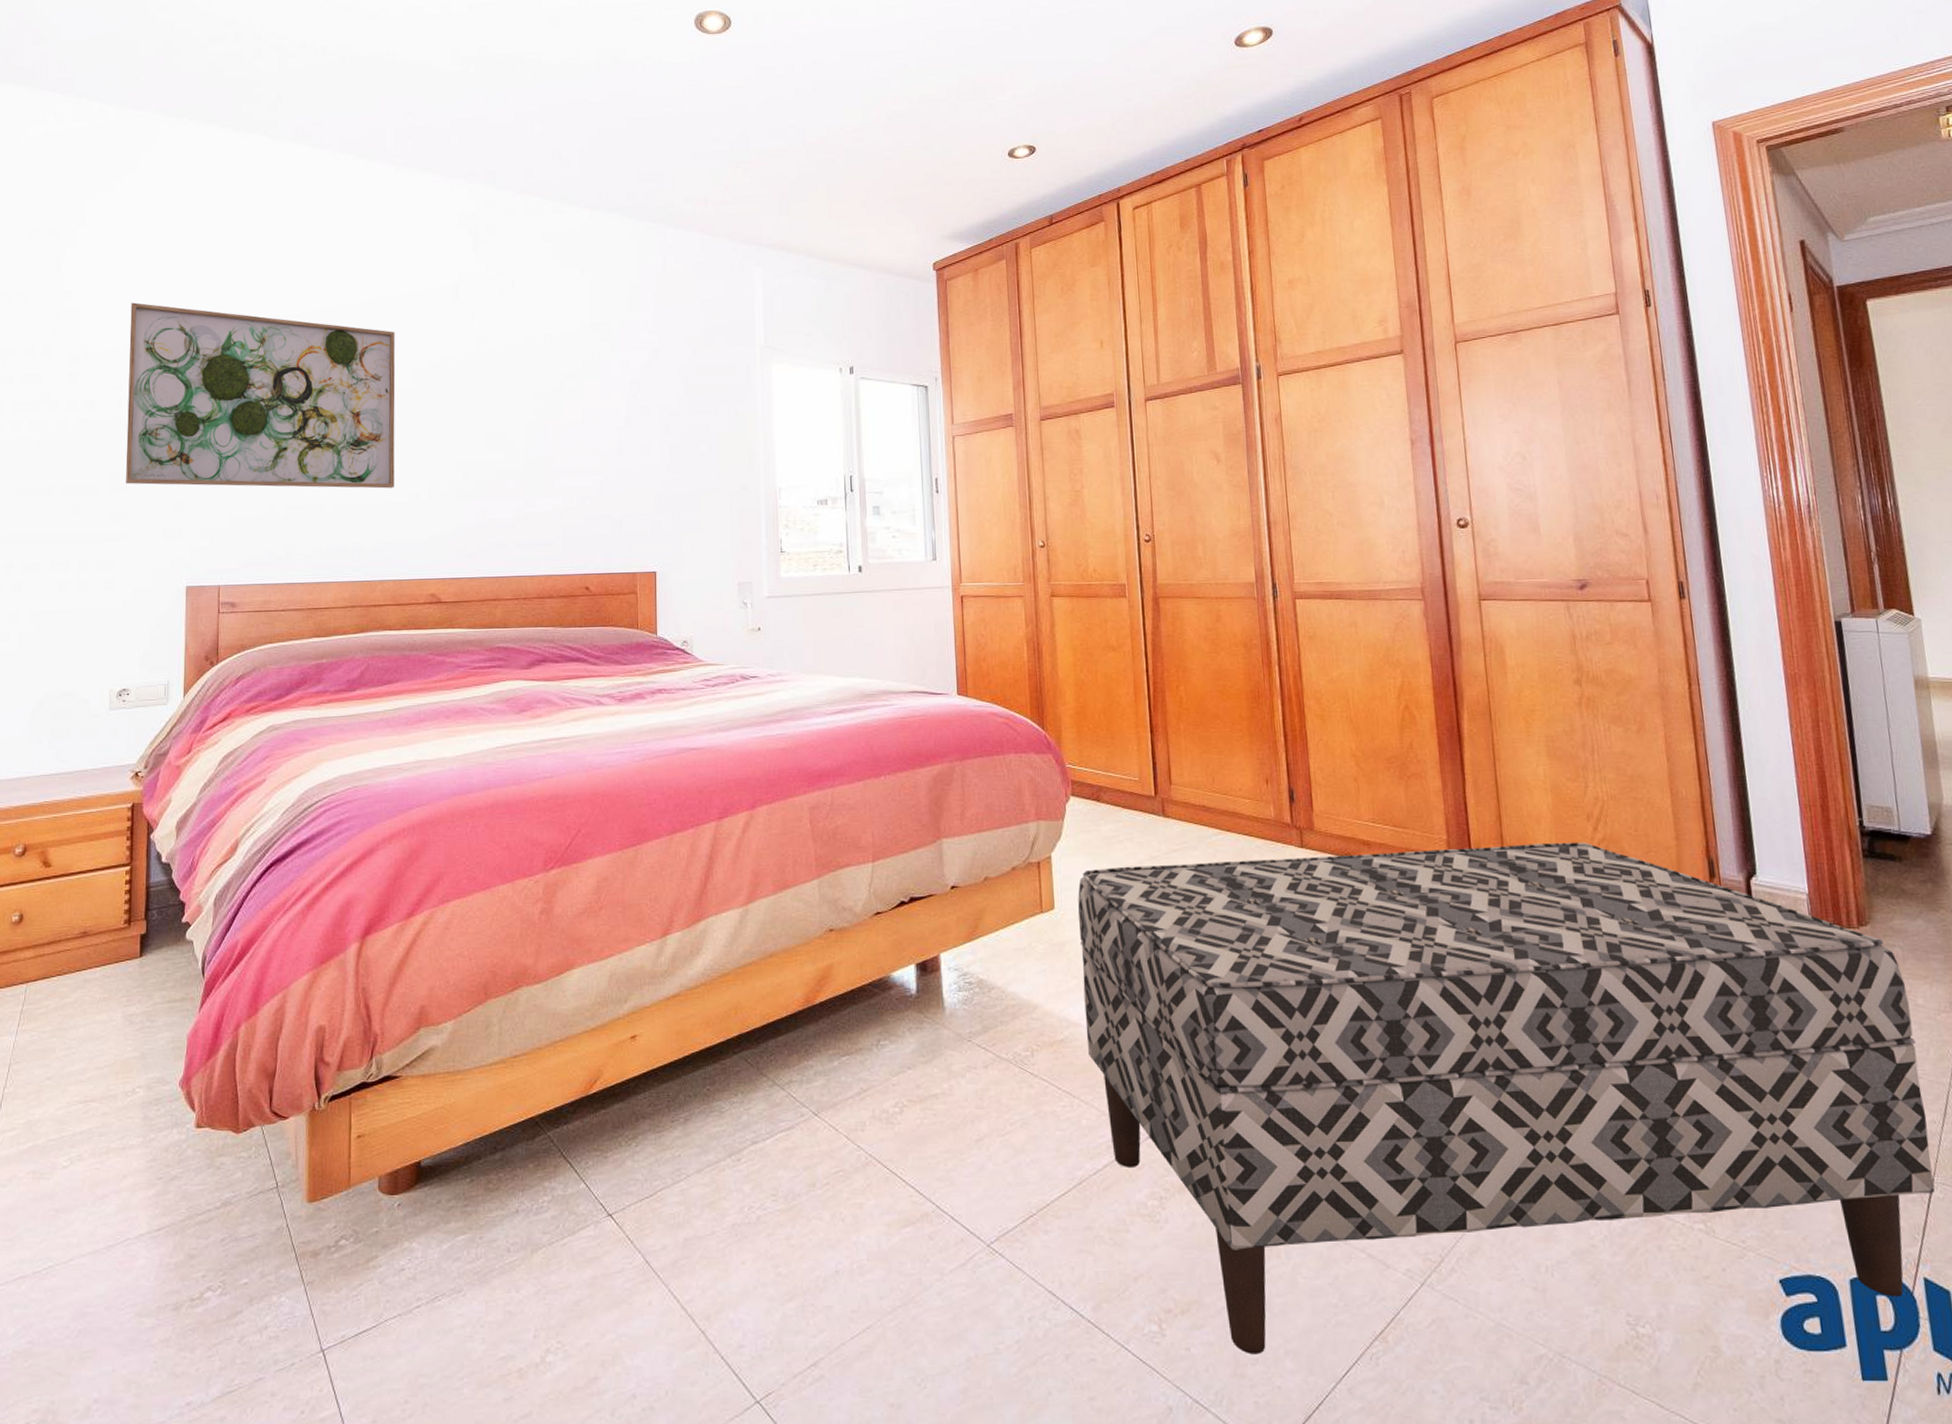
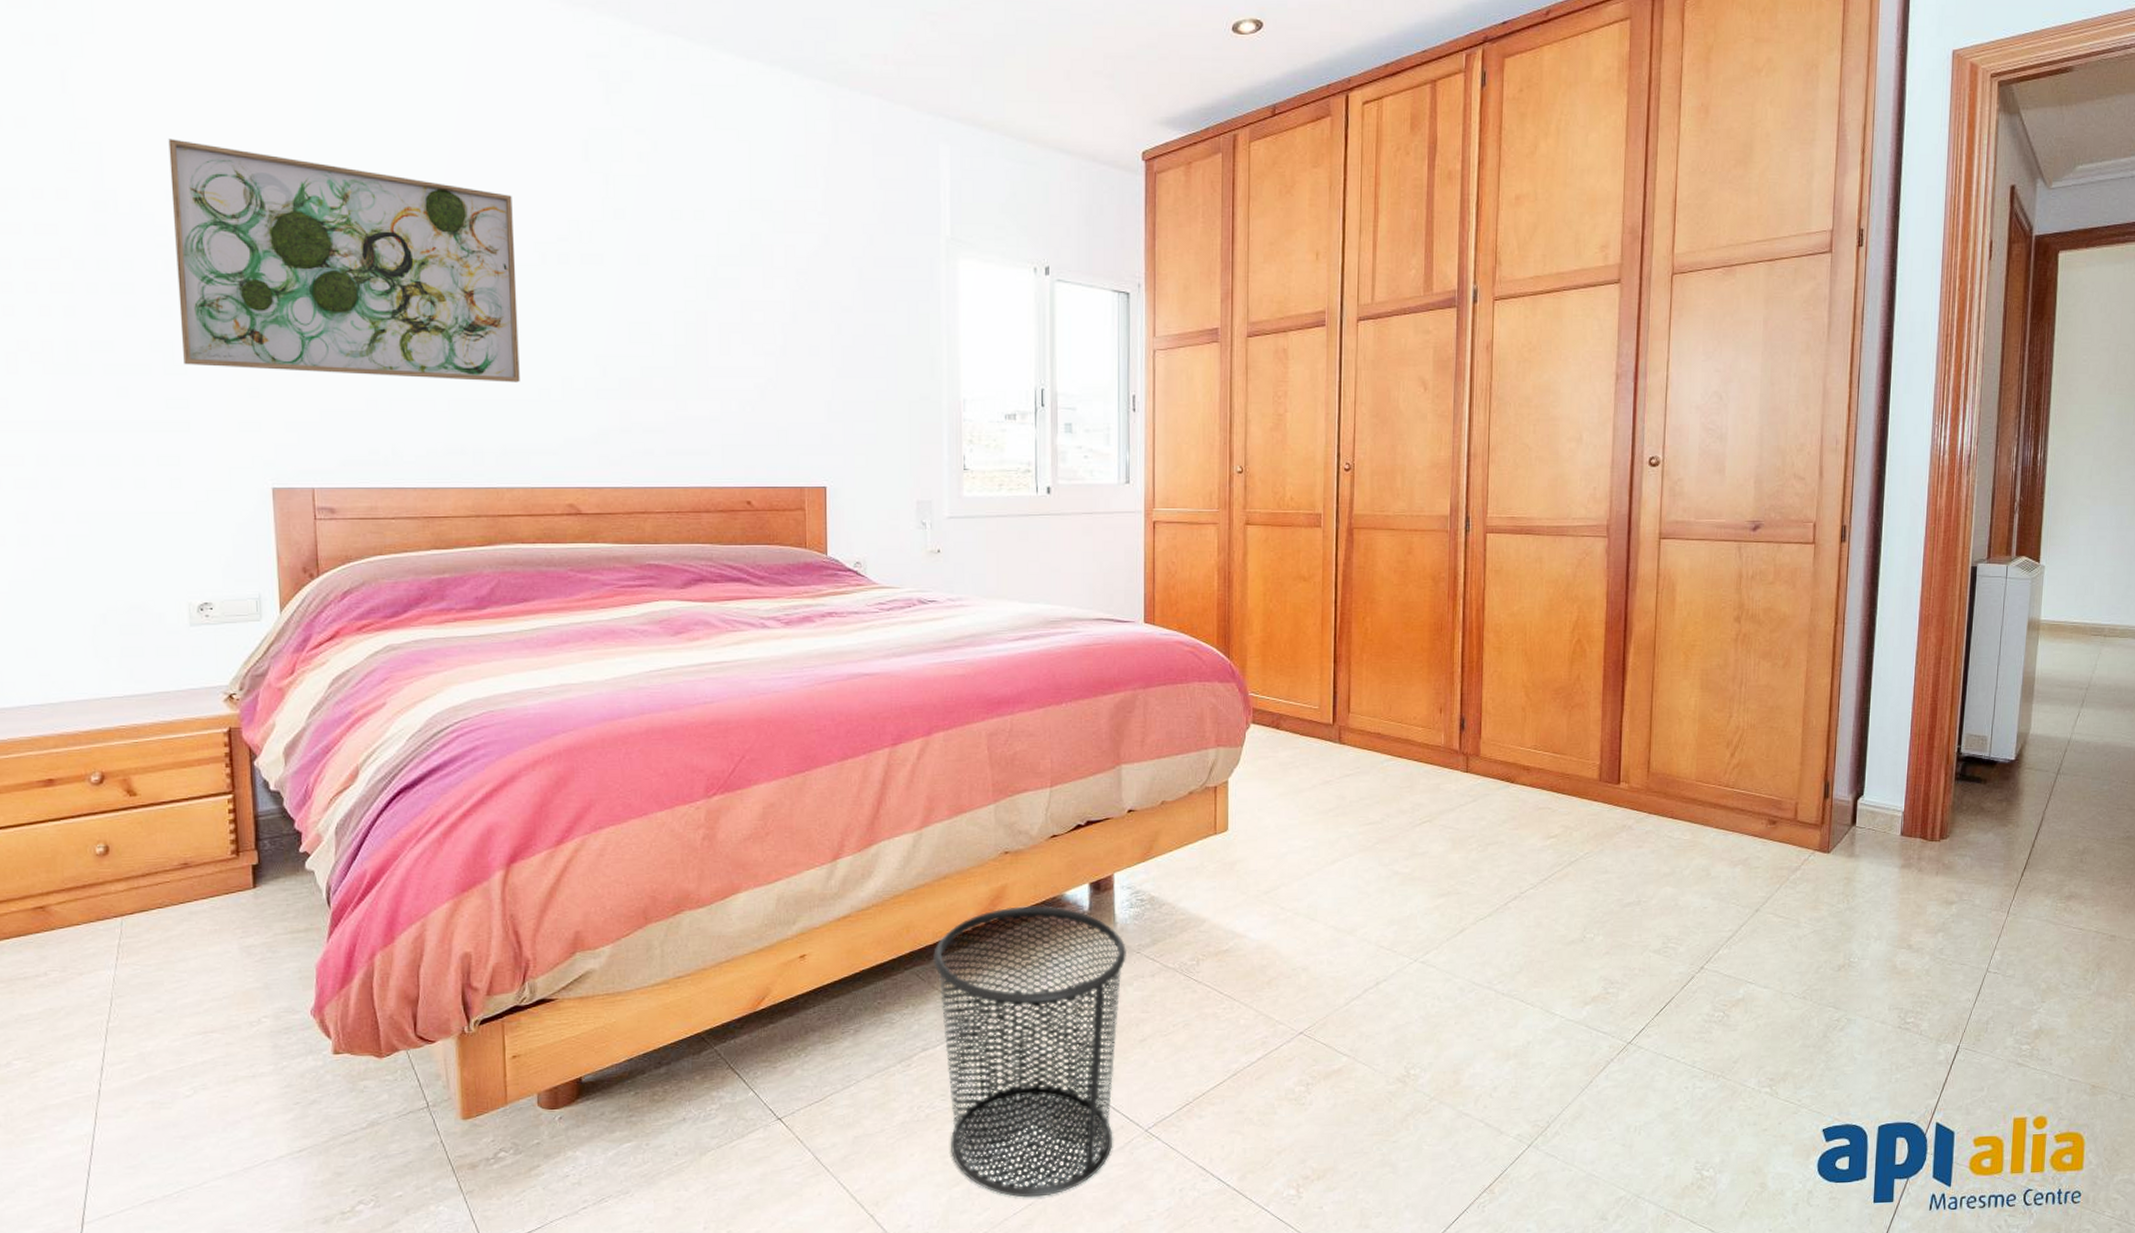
waste bin: none [760,987,958,1319] -> present [932,906,1127,1198]
bench: present [1077,842,1935,1355] -> none [1250,767,1969,1209]

